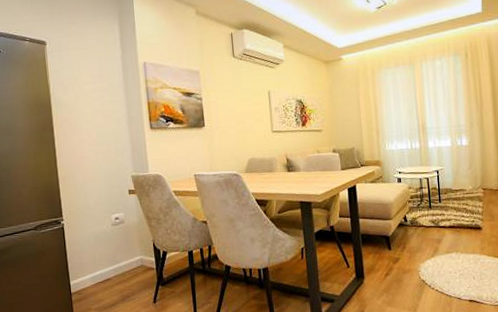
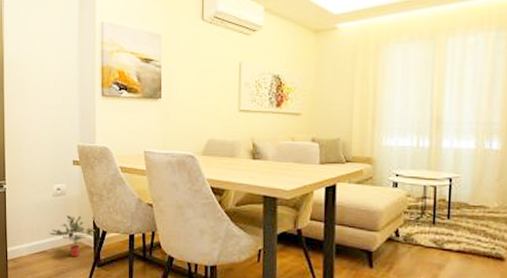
potted plant: none [111,241,156,280] -> present [49,215,96,257]

